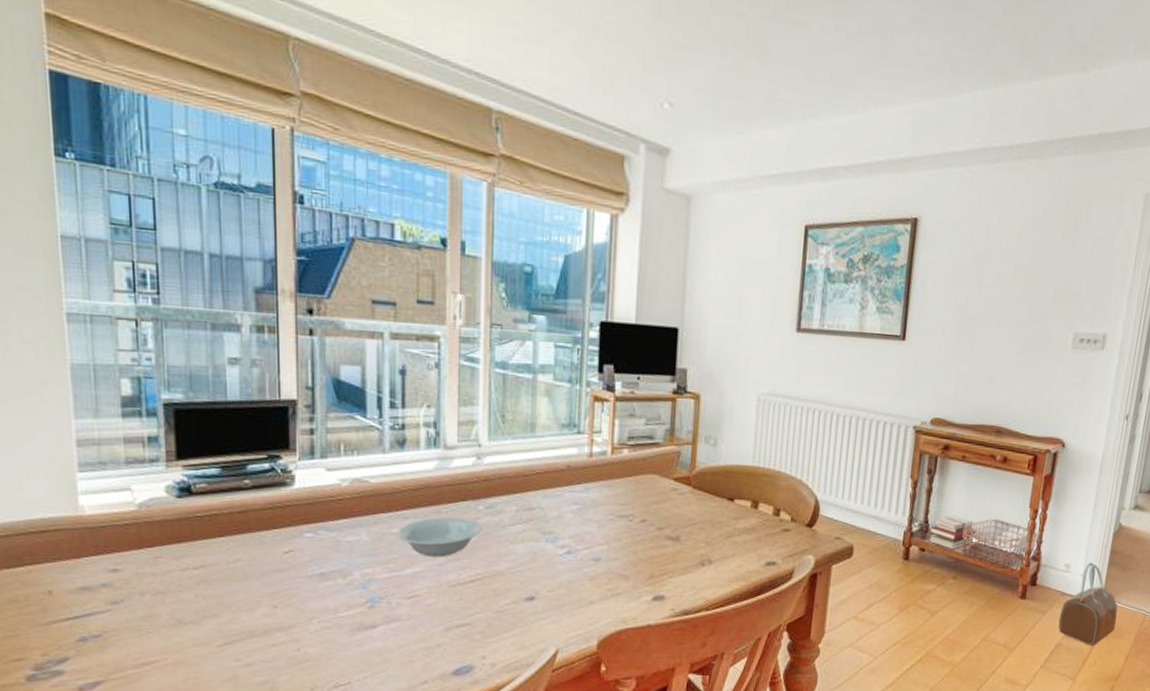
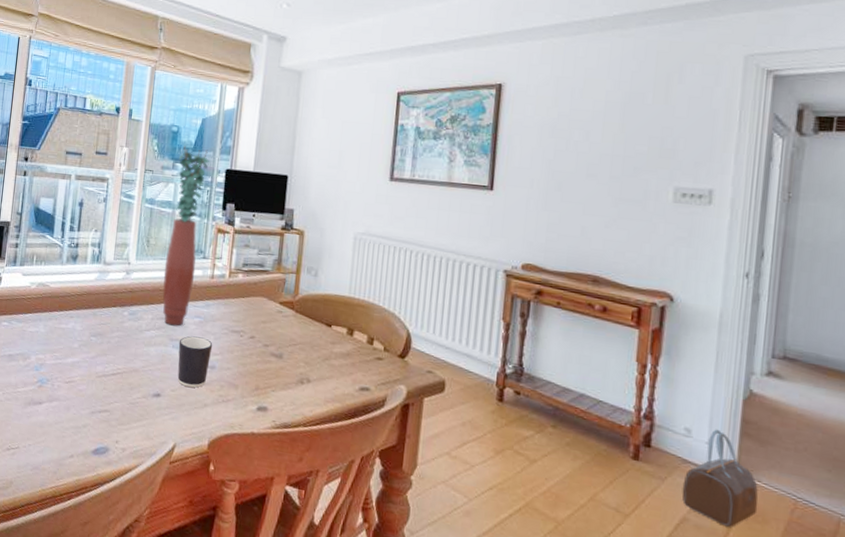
bowl: present [396,517,482,557] -> none [64,318,126,352]
vase: none [527,290,578,517] -> present [162,145,209,326]
mug: none [553,526,596,586] -> present [177,336,213,388]
books: present [929,515,975,550] -> none [524,360,575,397]
basket: present [962,519,1038,569] -> none [561,369,649,424]

